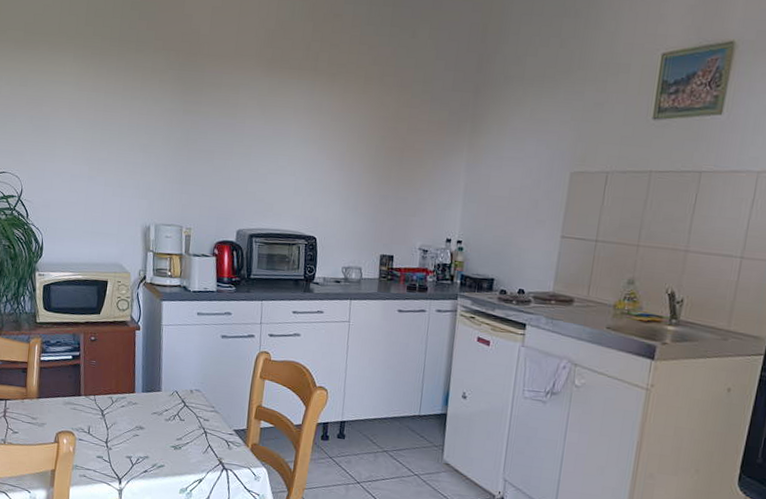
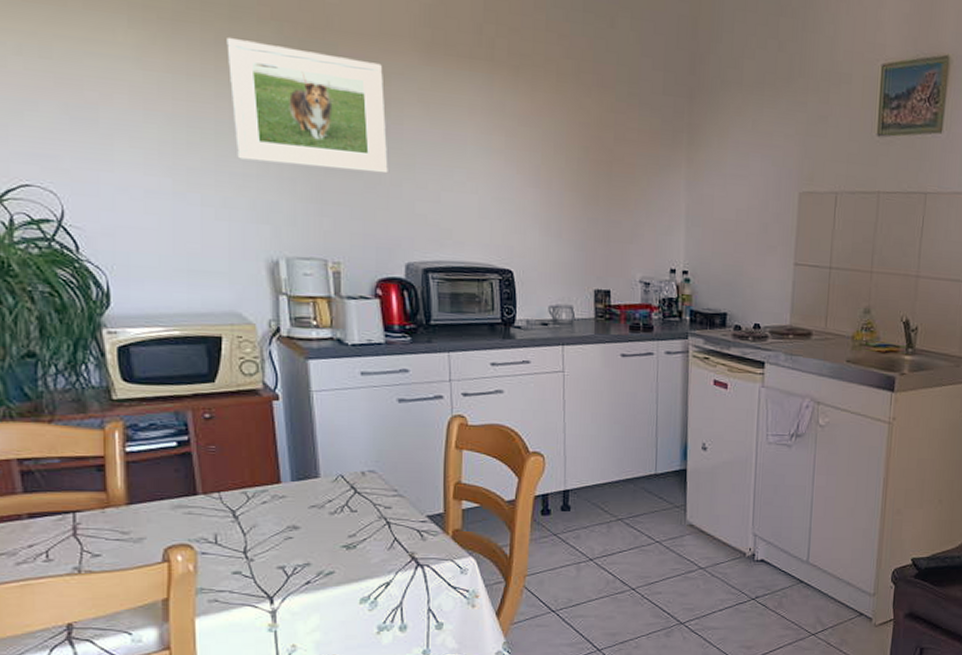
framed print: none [131,65,235,161] -> present [227,38,388,174]

